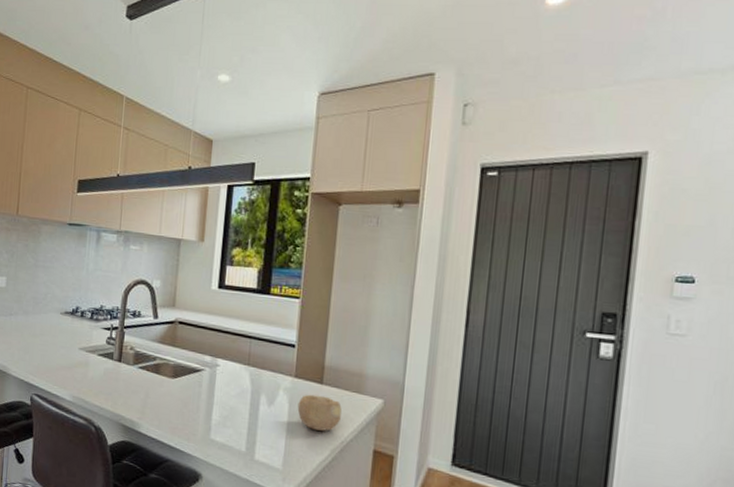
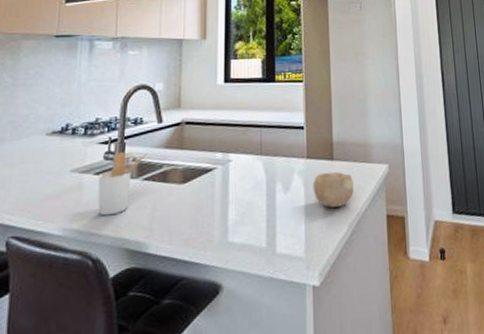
utensil holder: none [100,339,144,394] -> present [98,151,148,216]

